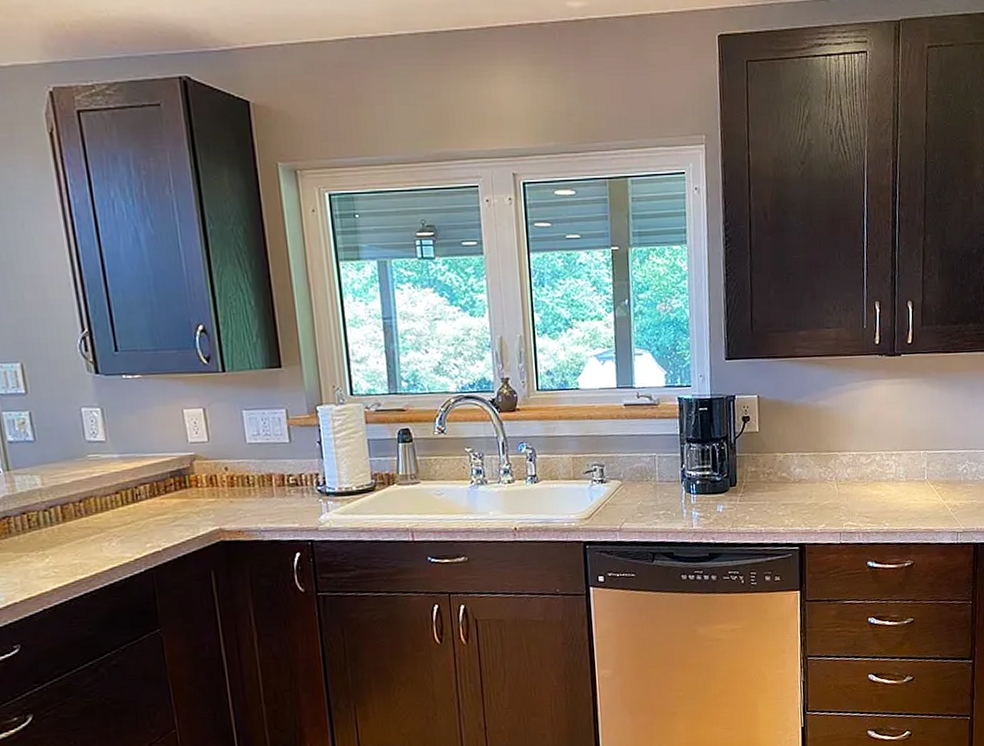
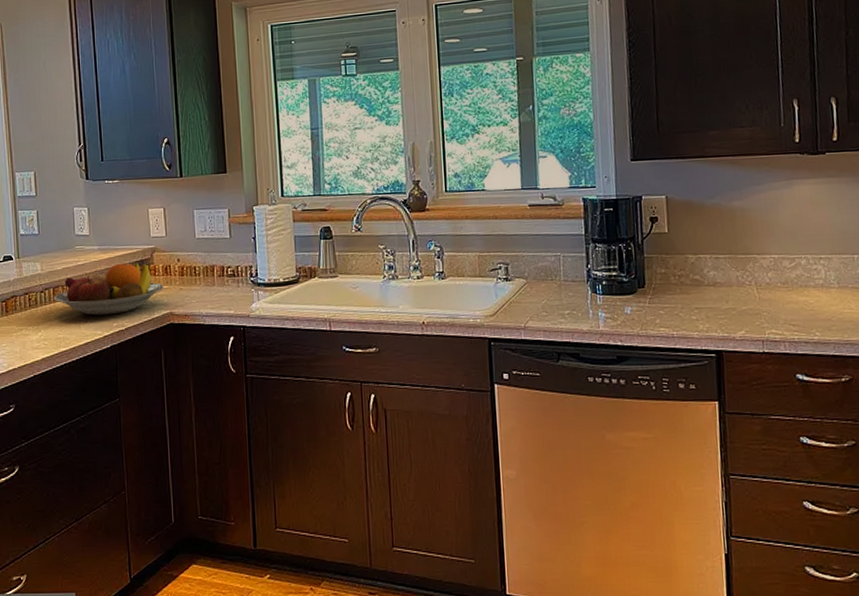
fruit bowl: none [63,472,210,536] -> present [54,262,164,316]

